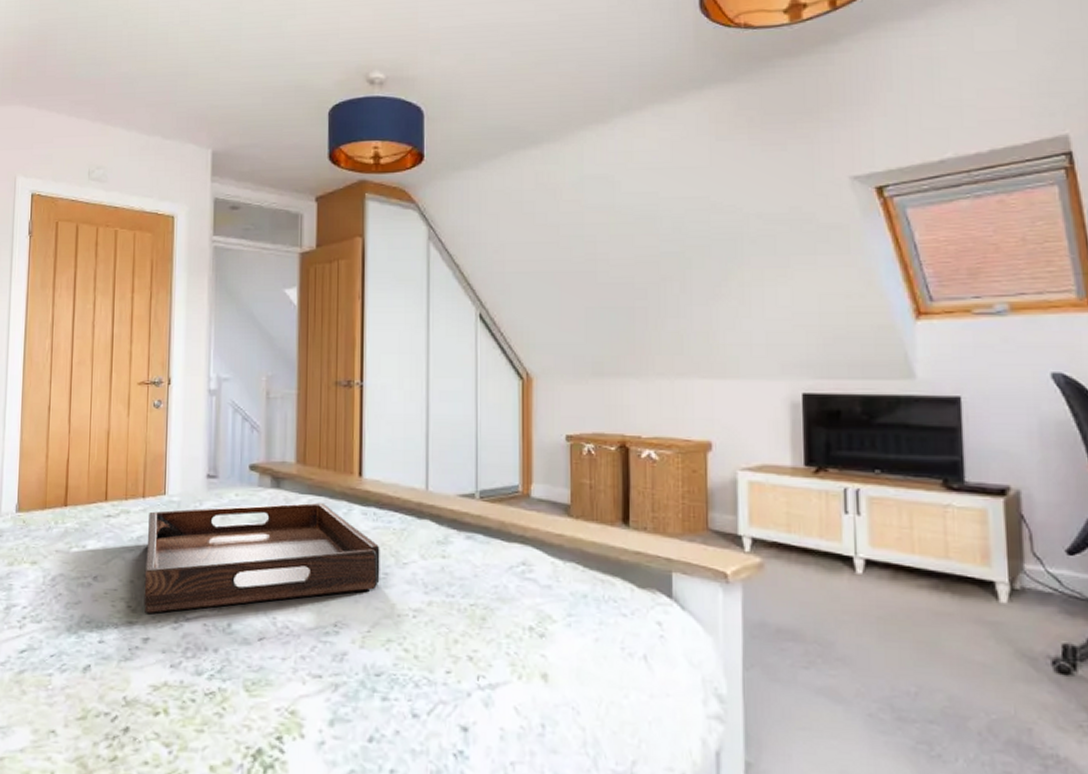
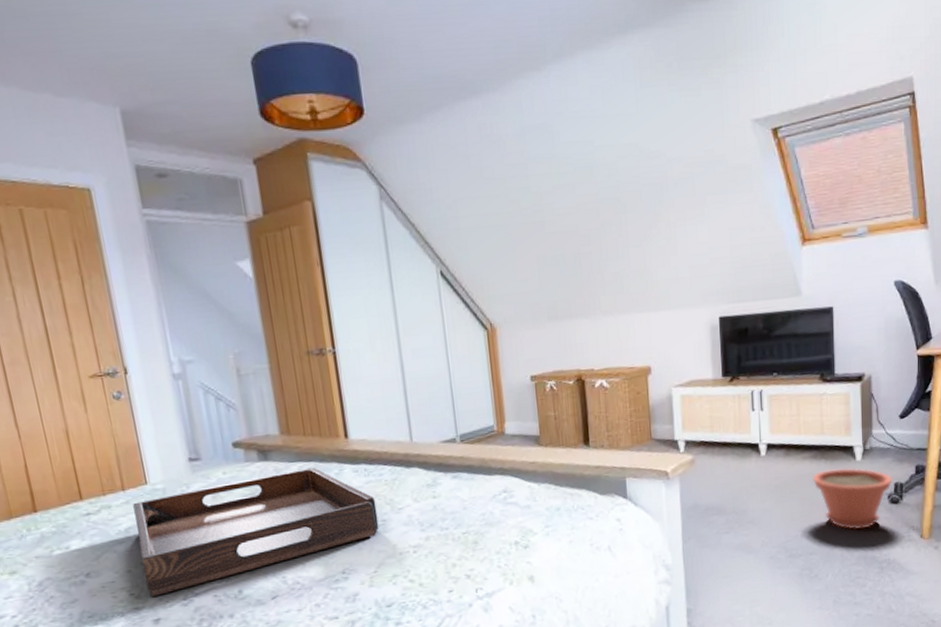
plant pot: none [931,608,1060,703] -> present [812,468,893,530]

